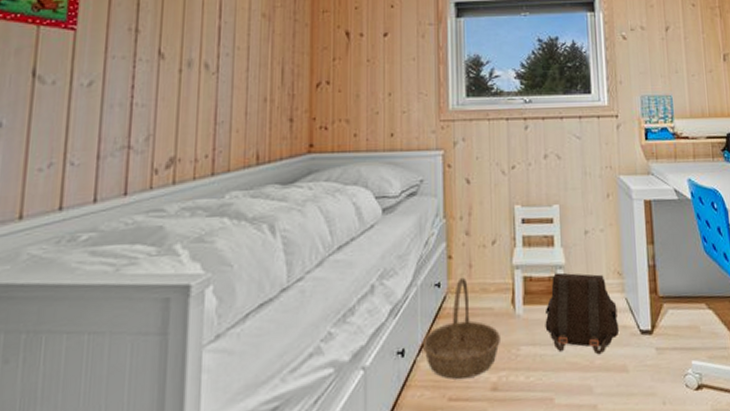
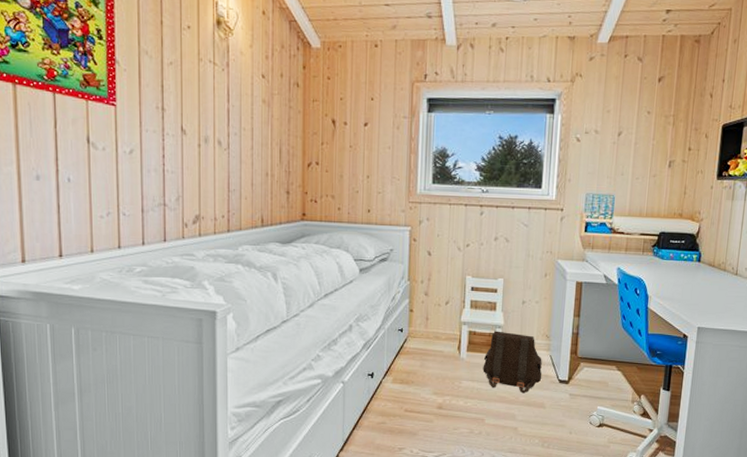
basket: present [422,277,500,379] -> none [387,326,447,398]

